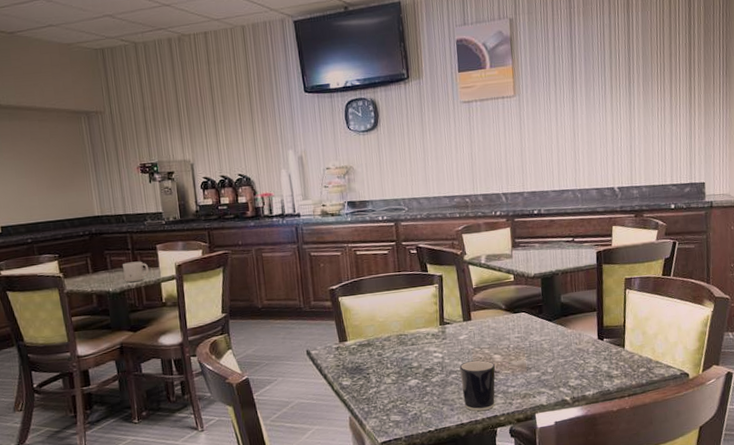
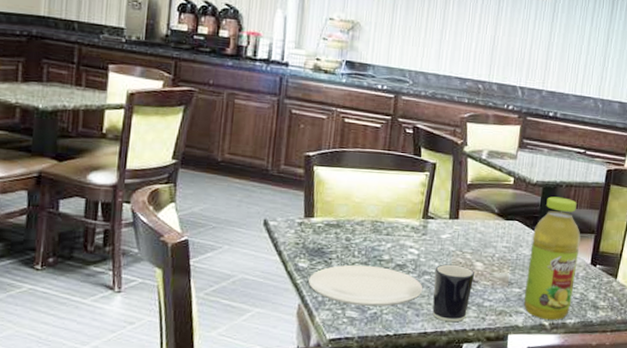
mug: present [123,261,150,283] -> none [60,78,94,103]
plate: none [353,373,453,410] -> present [308,264,423,307]
fruit juice: none [540,284,587,395] -> present [523,196,581,320]

